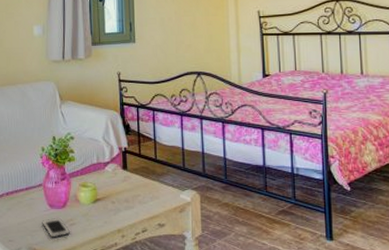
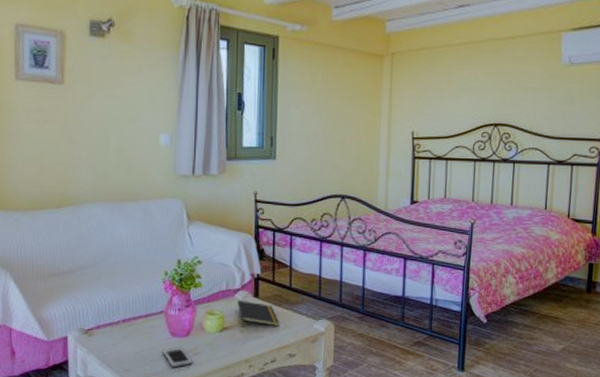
notepad: none [108,172,147,199] -> present [237,299,279,327]

